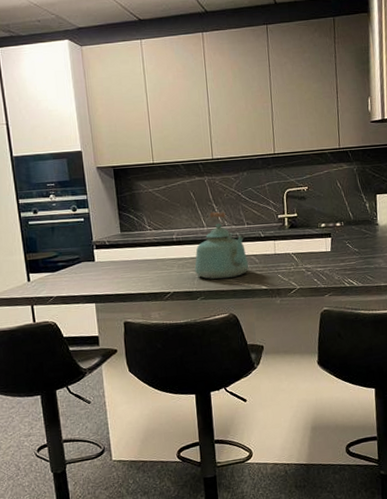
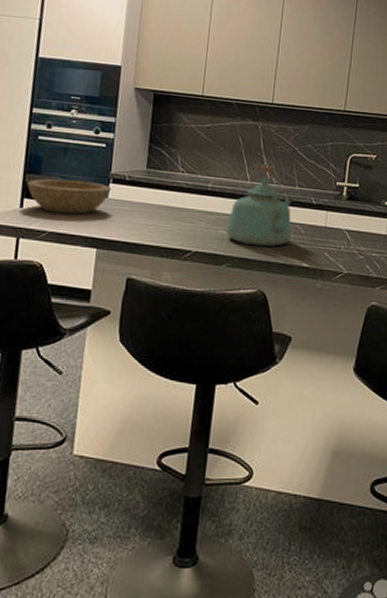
bowl: none [28,251,97,281] -> present [27,179,112,215]

